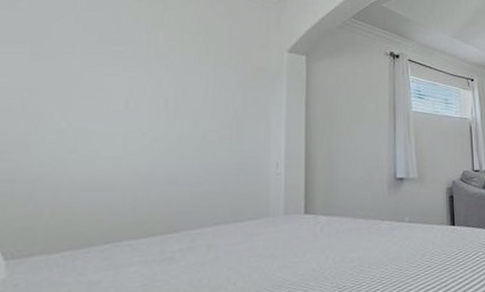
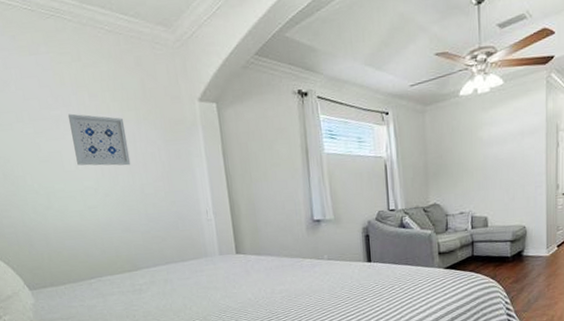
wall art: none [128,51,200,110] -> present [67,113,131,166]

